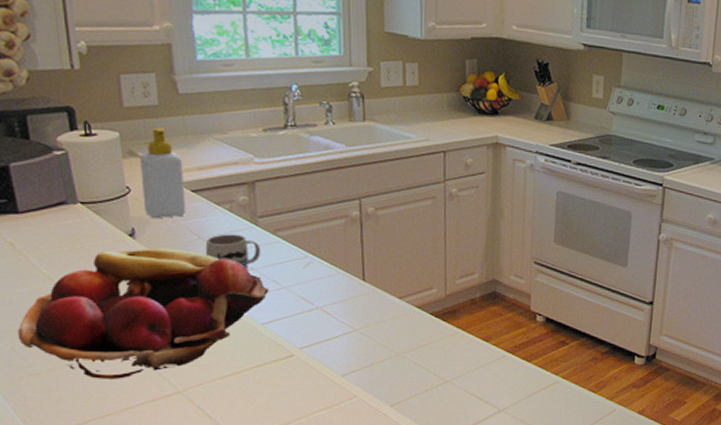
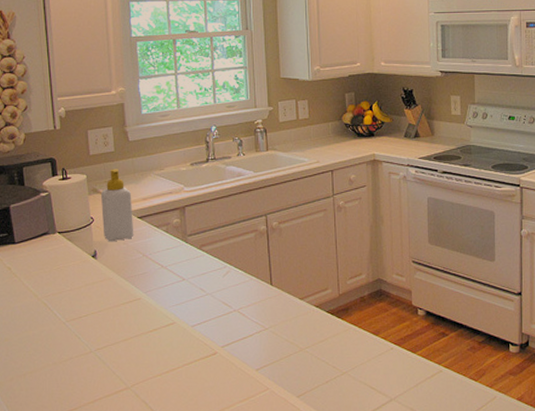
fruit basket: present [17,248,269,379] -> none [11,265,197,378]
mug: present [205,234,261,270] -> none [148,251,191,280]

